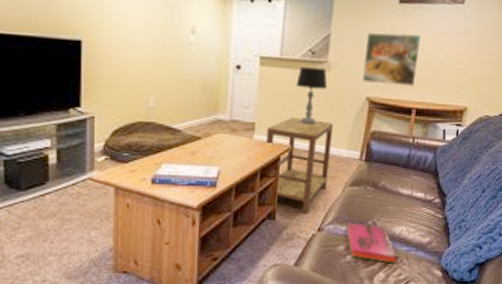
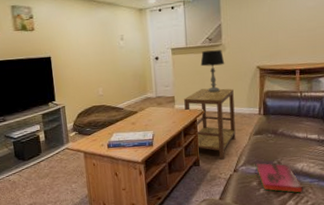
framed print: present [363,33,422,86] -> none [250,13,295,55]

